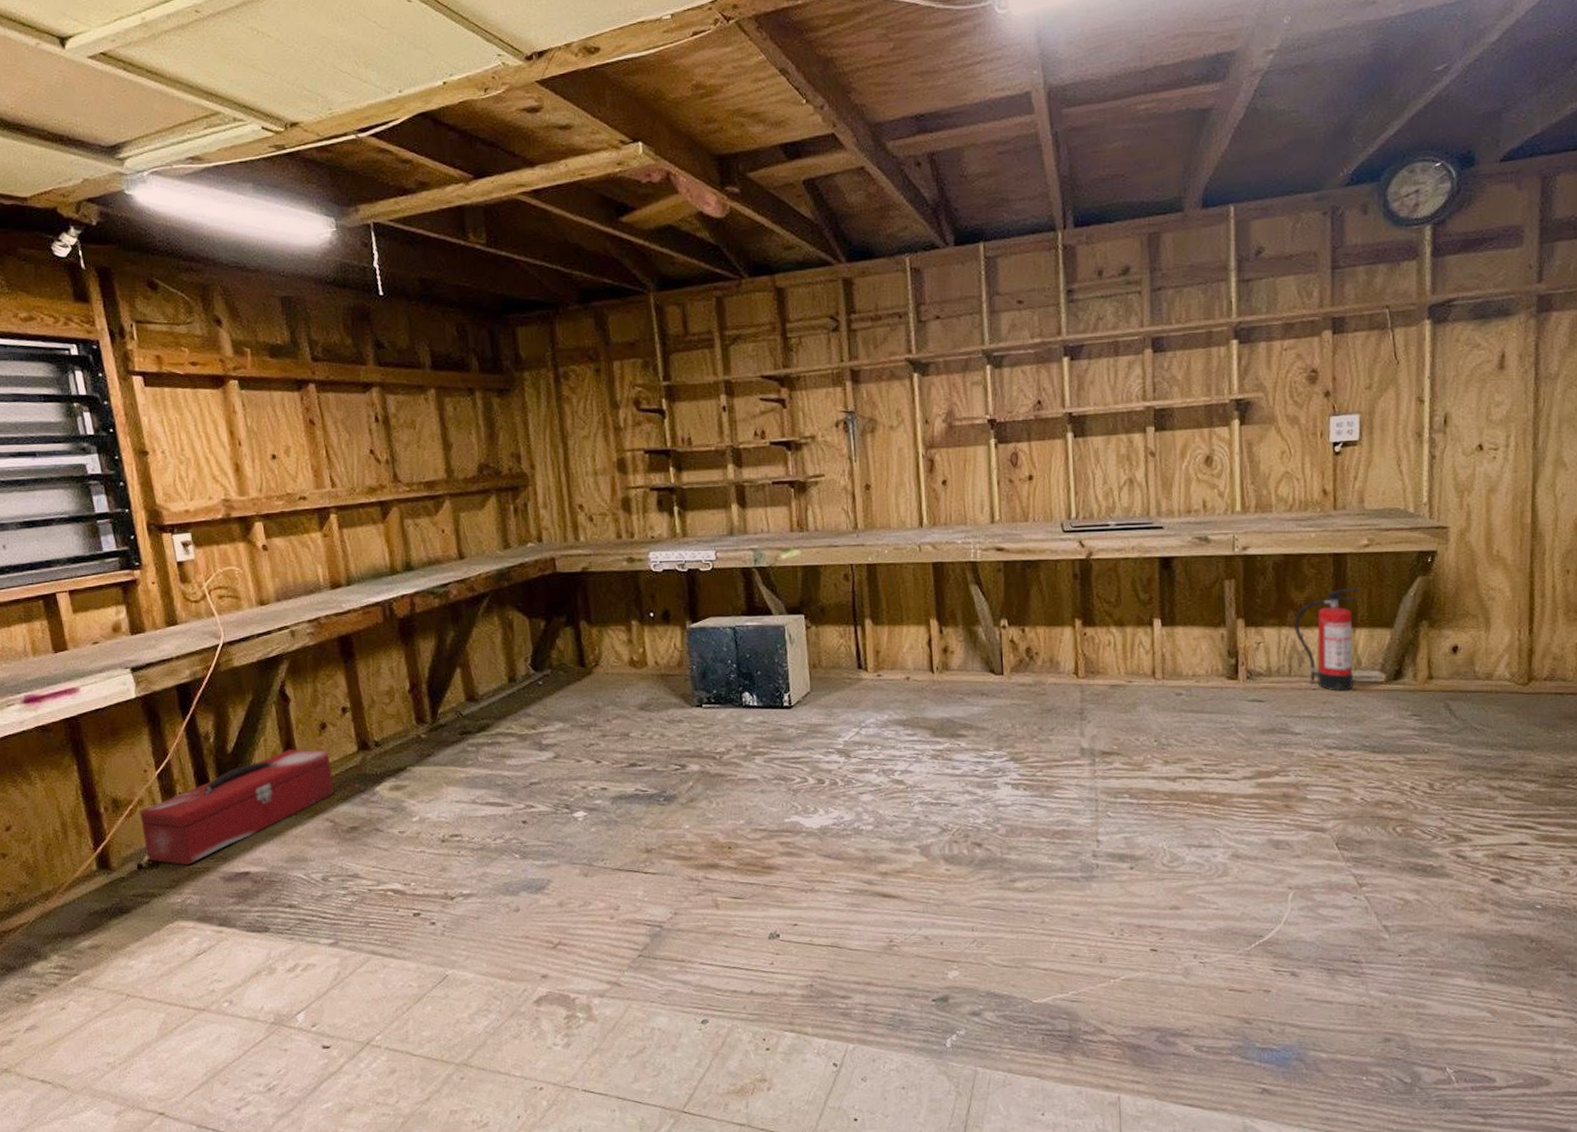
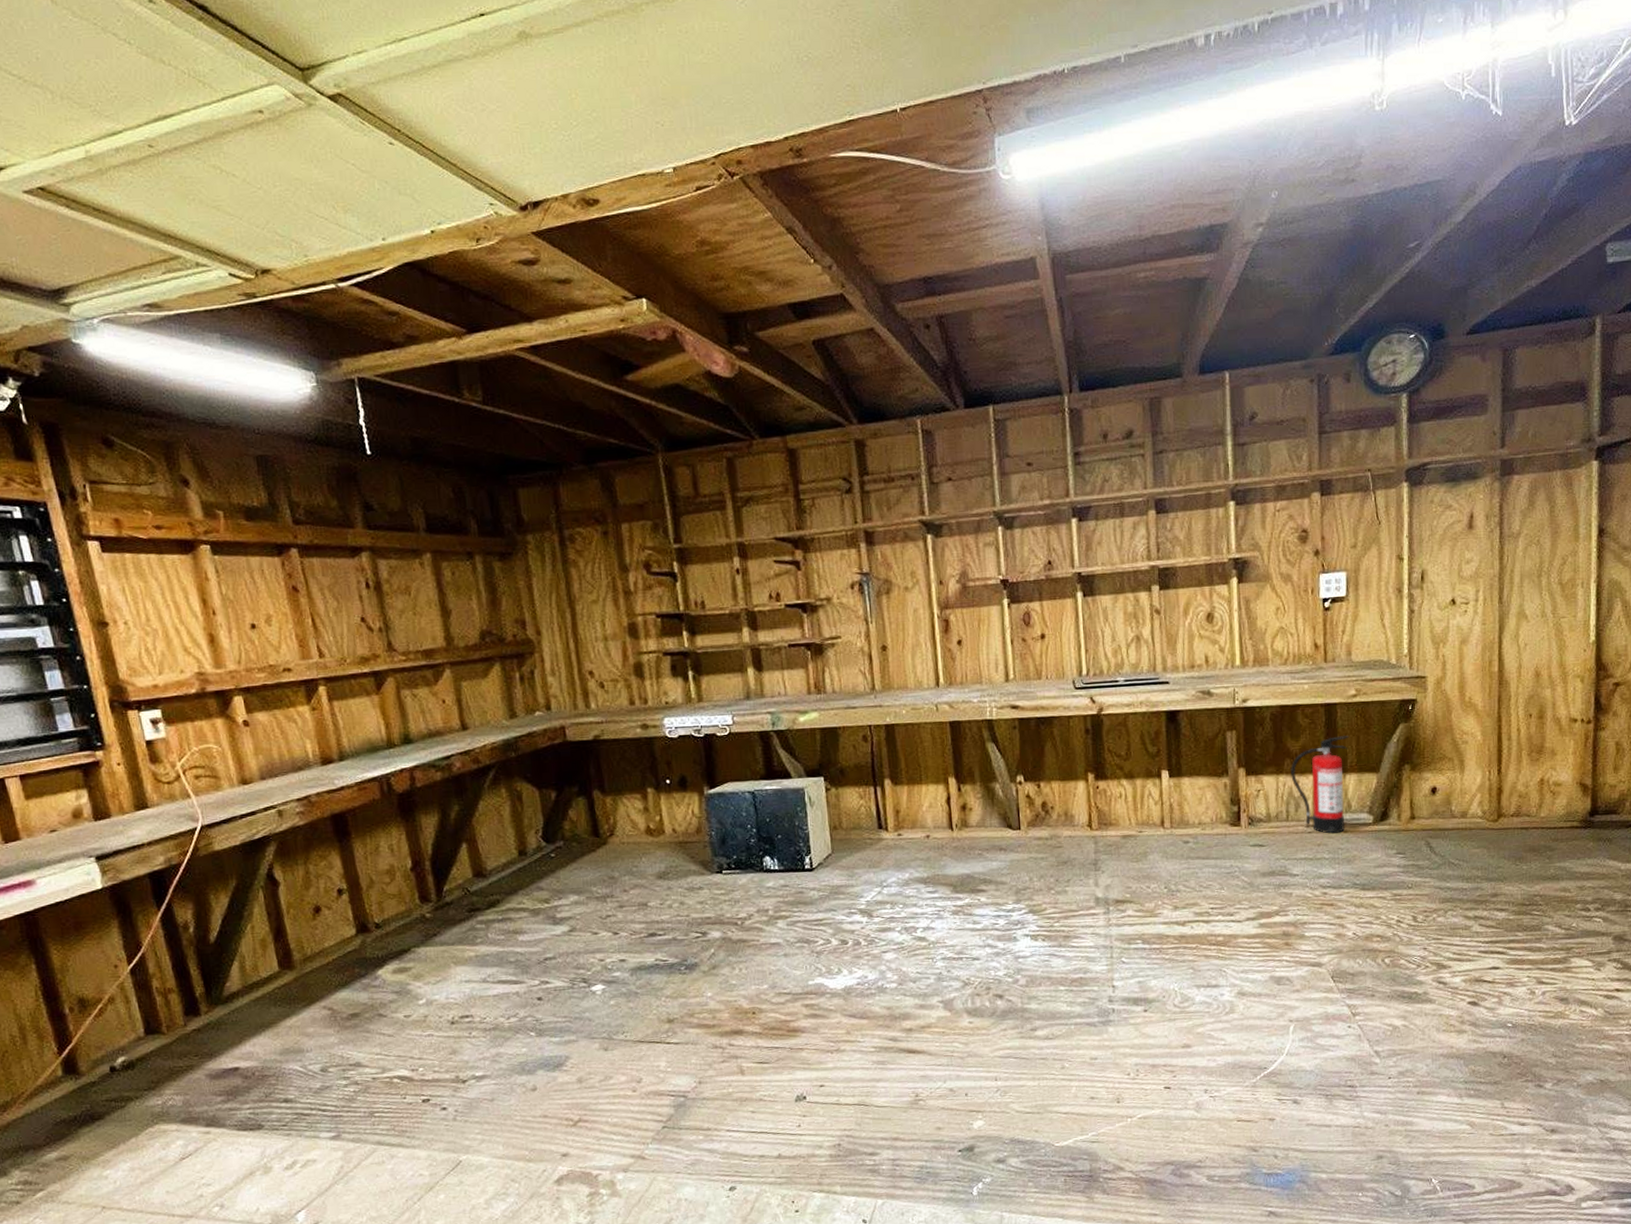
toolbox: present [139,749,335,866] -> none [110,935,332,1065]

